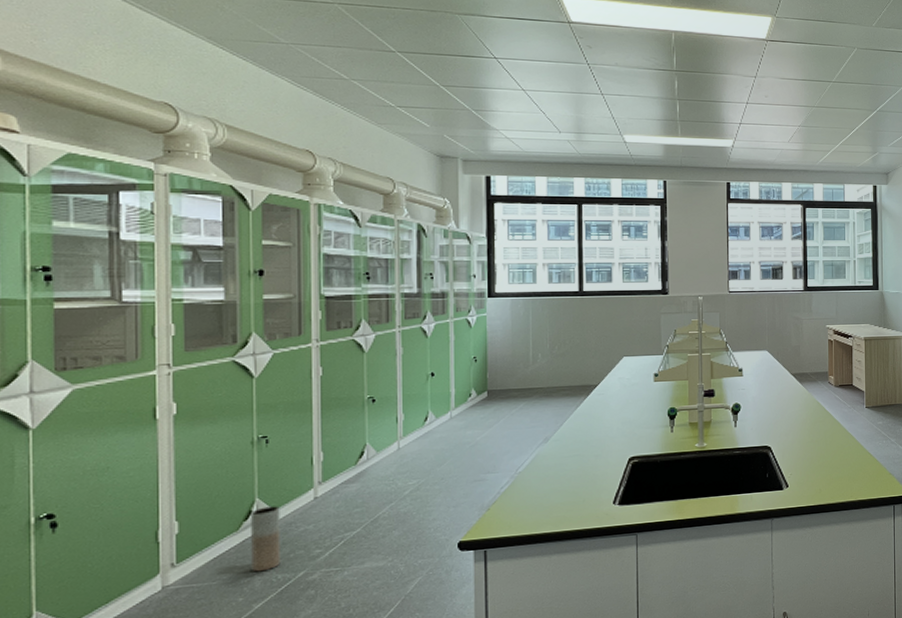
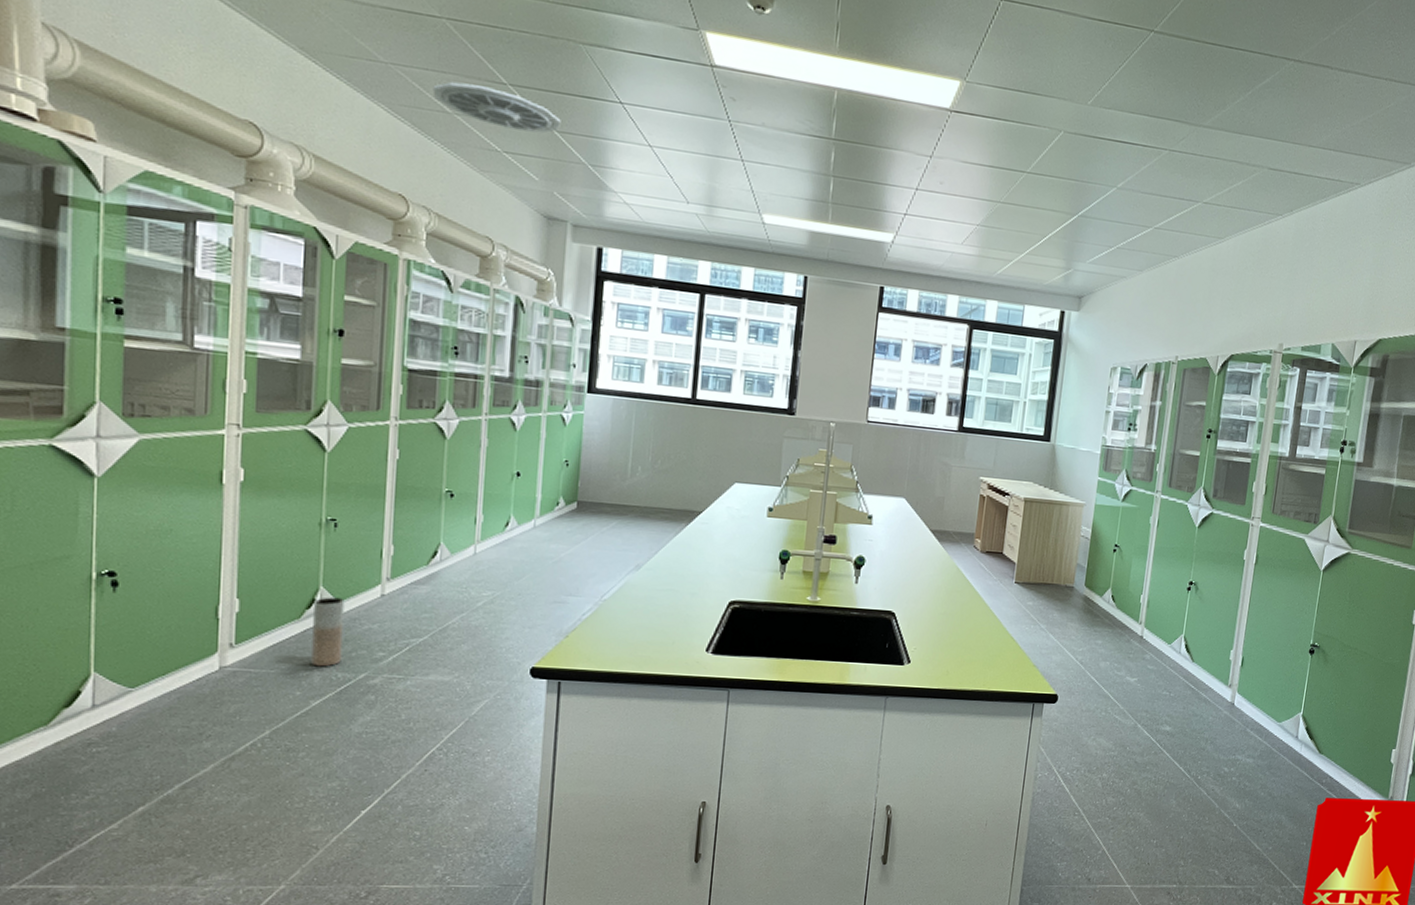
ceiling vent: none [330,54,445,89] -> present [432,81,561,133]

